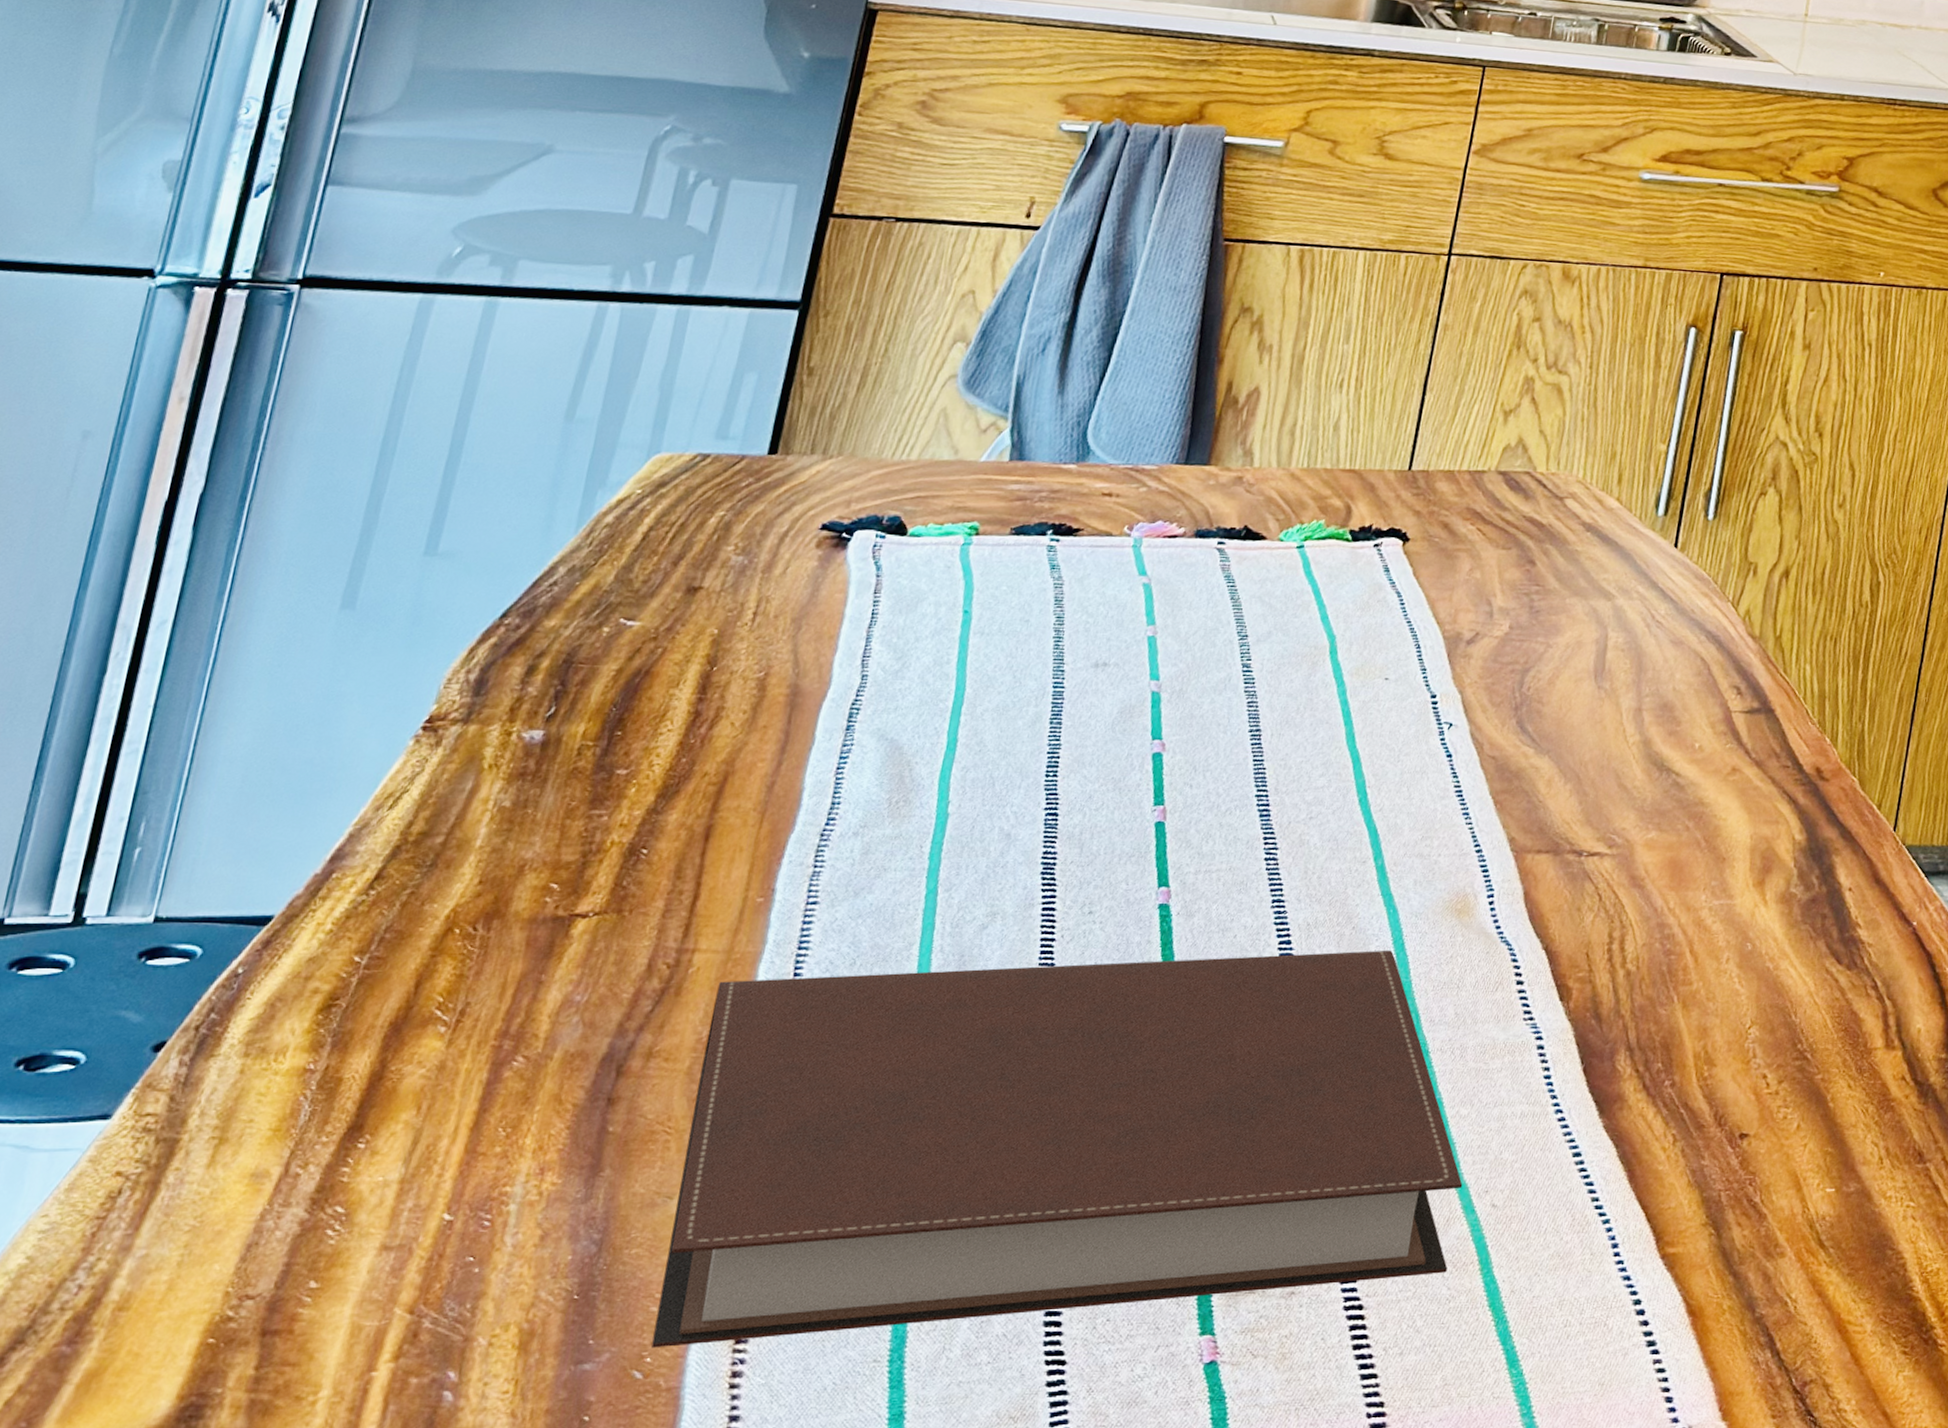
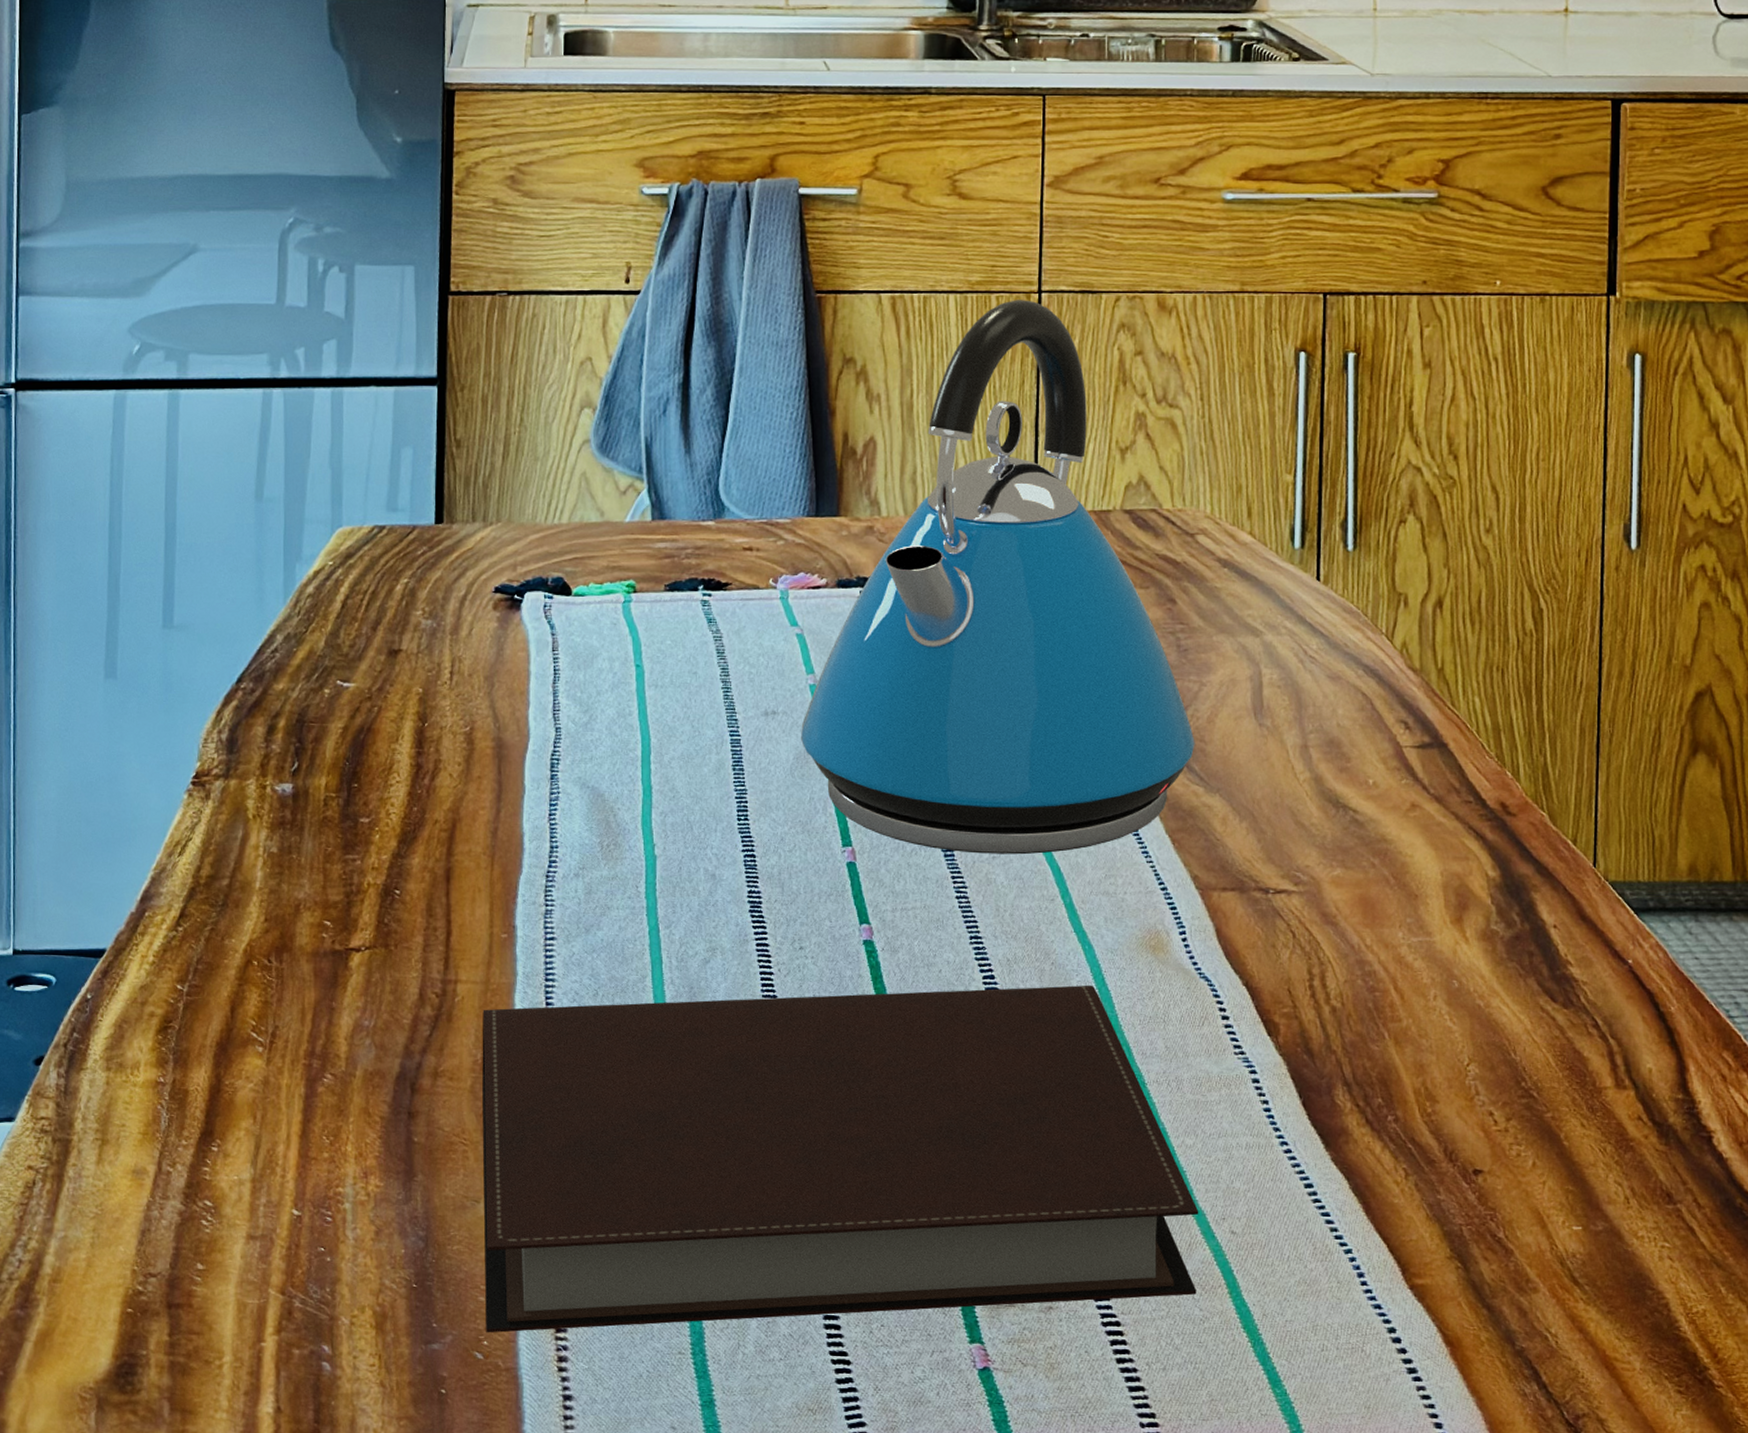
kettle: none [1128,260,1533,815] -> present [800,300,1195,855]

